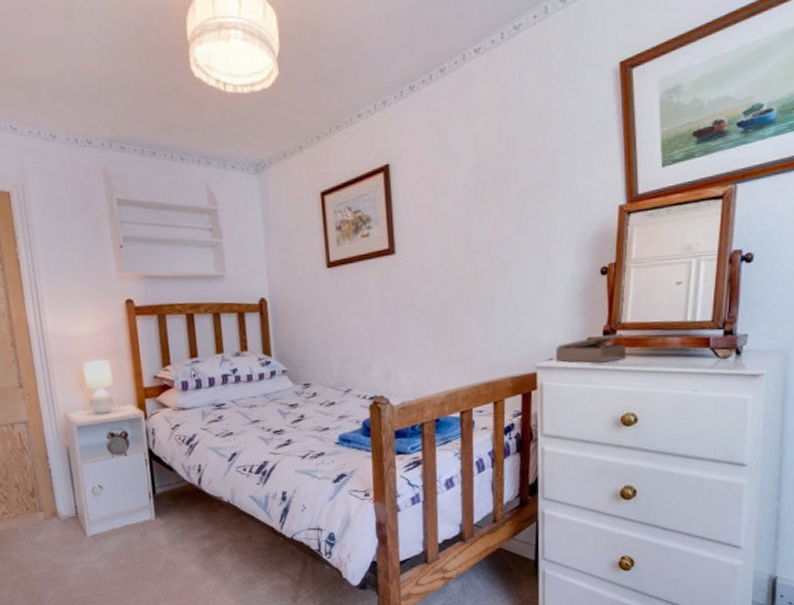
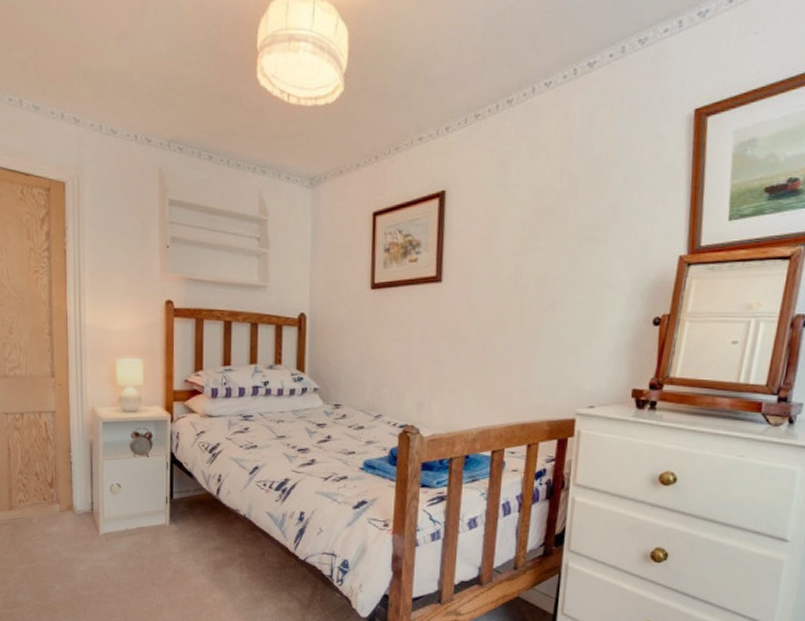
jewelry box: present [555,333,627,364] -> none [596,387,673,417]

